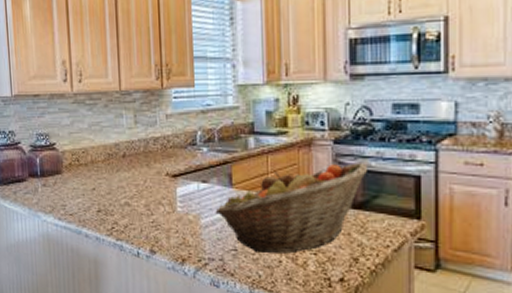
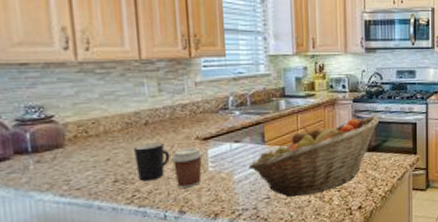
mug: none [113,176,143,215] -> present [133,142,170,182]
coffee cup: none [143,184,174,226] -> present [170,147,205,188]

